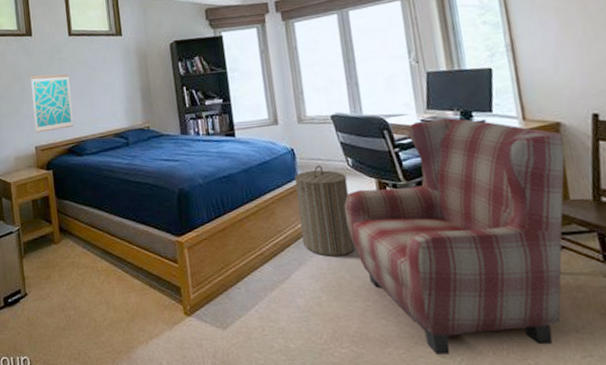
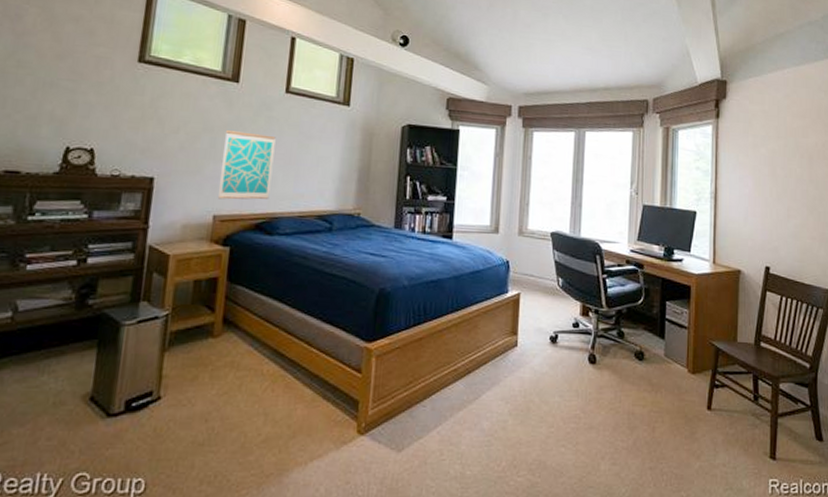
laundry hamper: present [294,165,355,256] -> none [499,281,554,378]
armchair: present [343,117,565,354] -> none [546,251,741,485]

